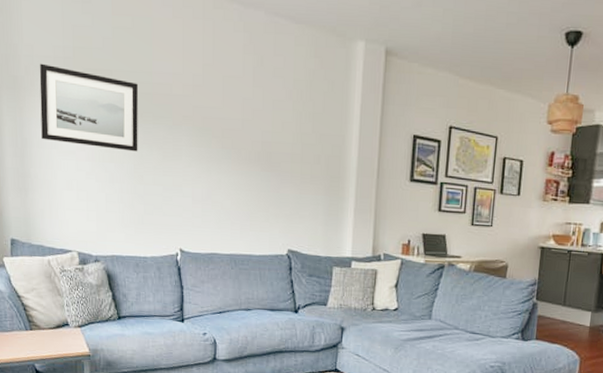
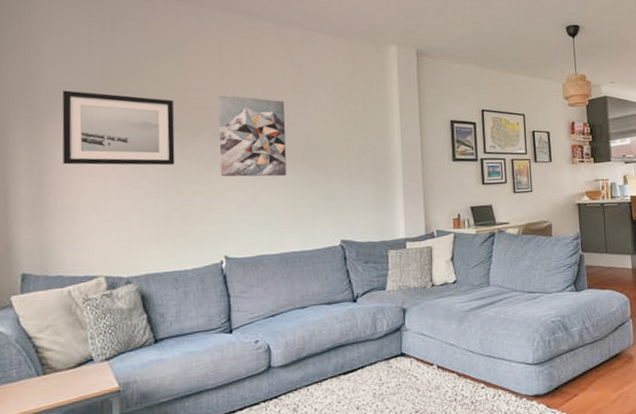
wall art: none [179,82,244,176] -> present [218,95,287,177]

